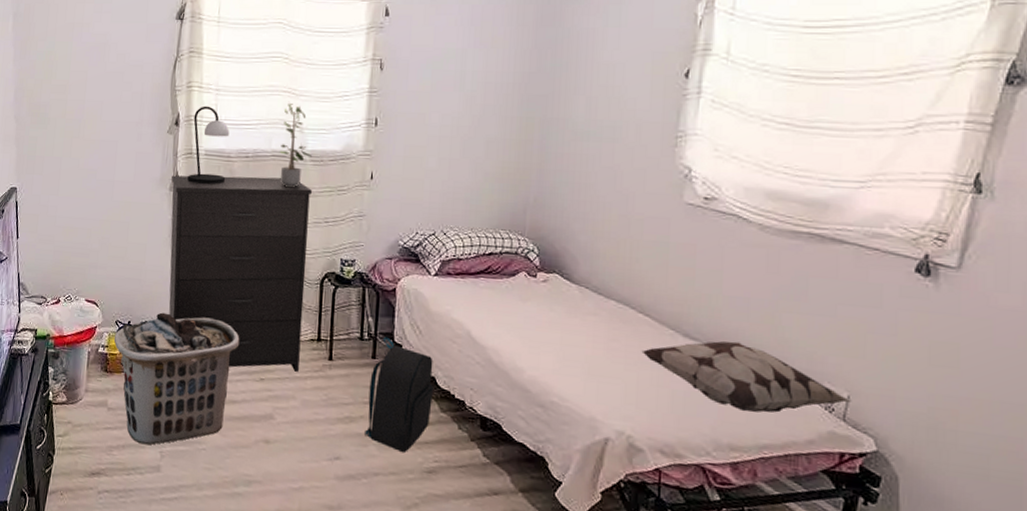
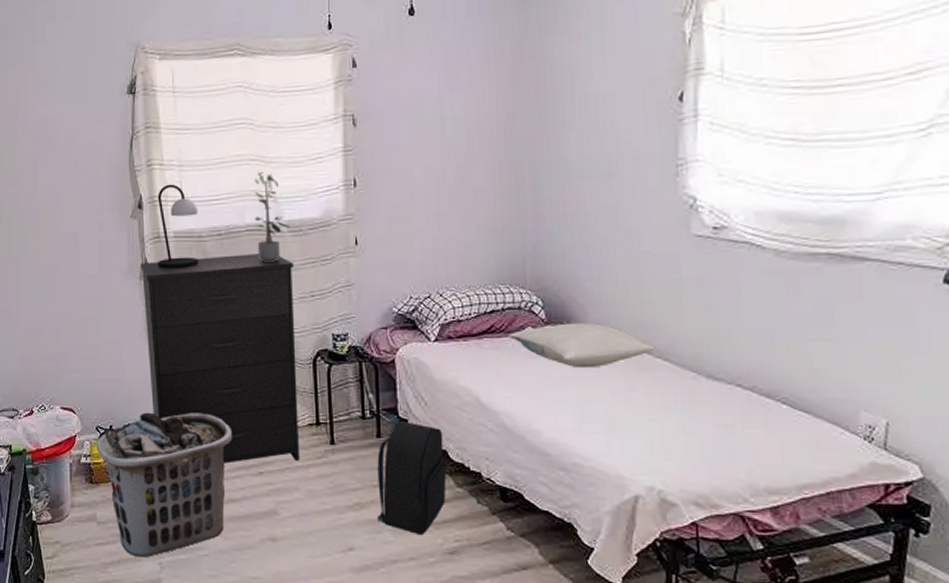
pillow: none [503,271,639,316] -> present [508,322,655,369]
decorative pillow: present [641,341,851,413] -> none [663,377,891,452]

